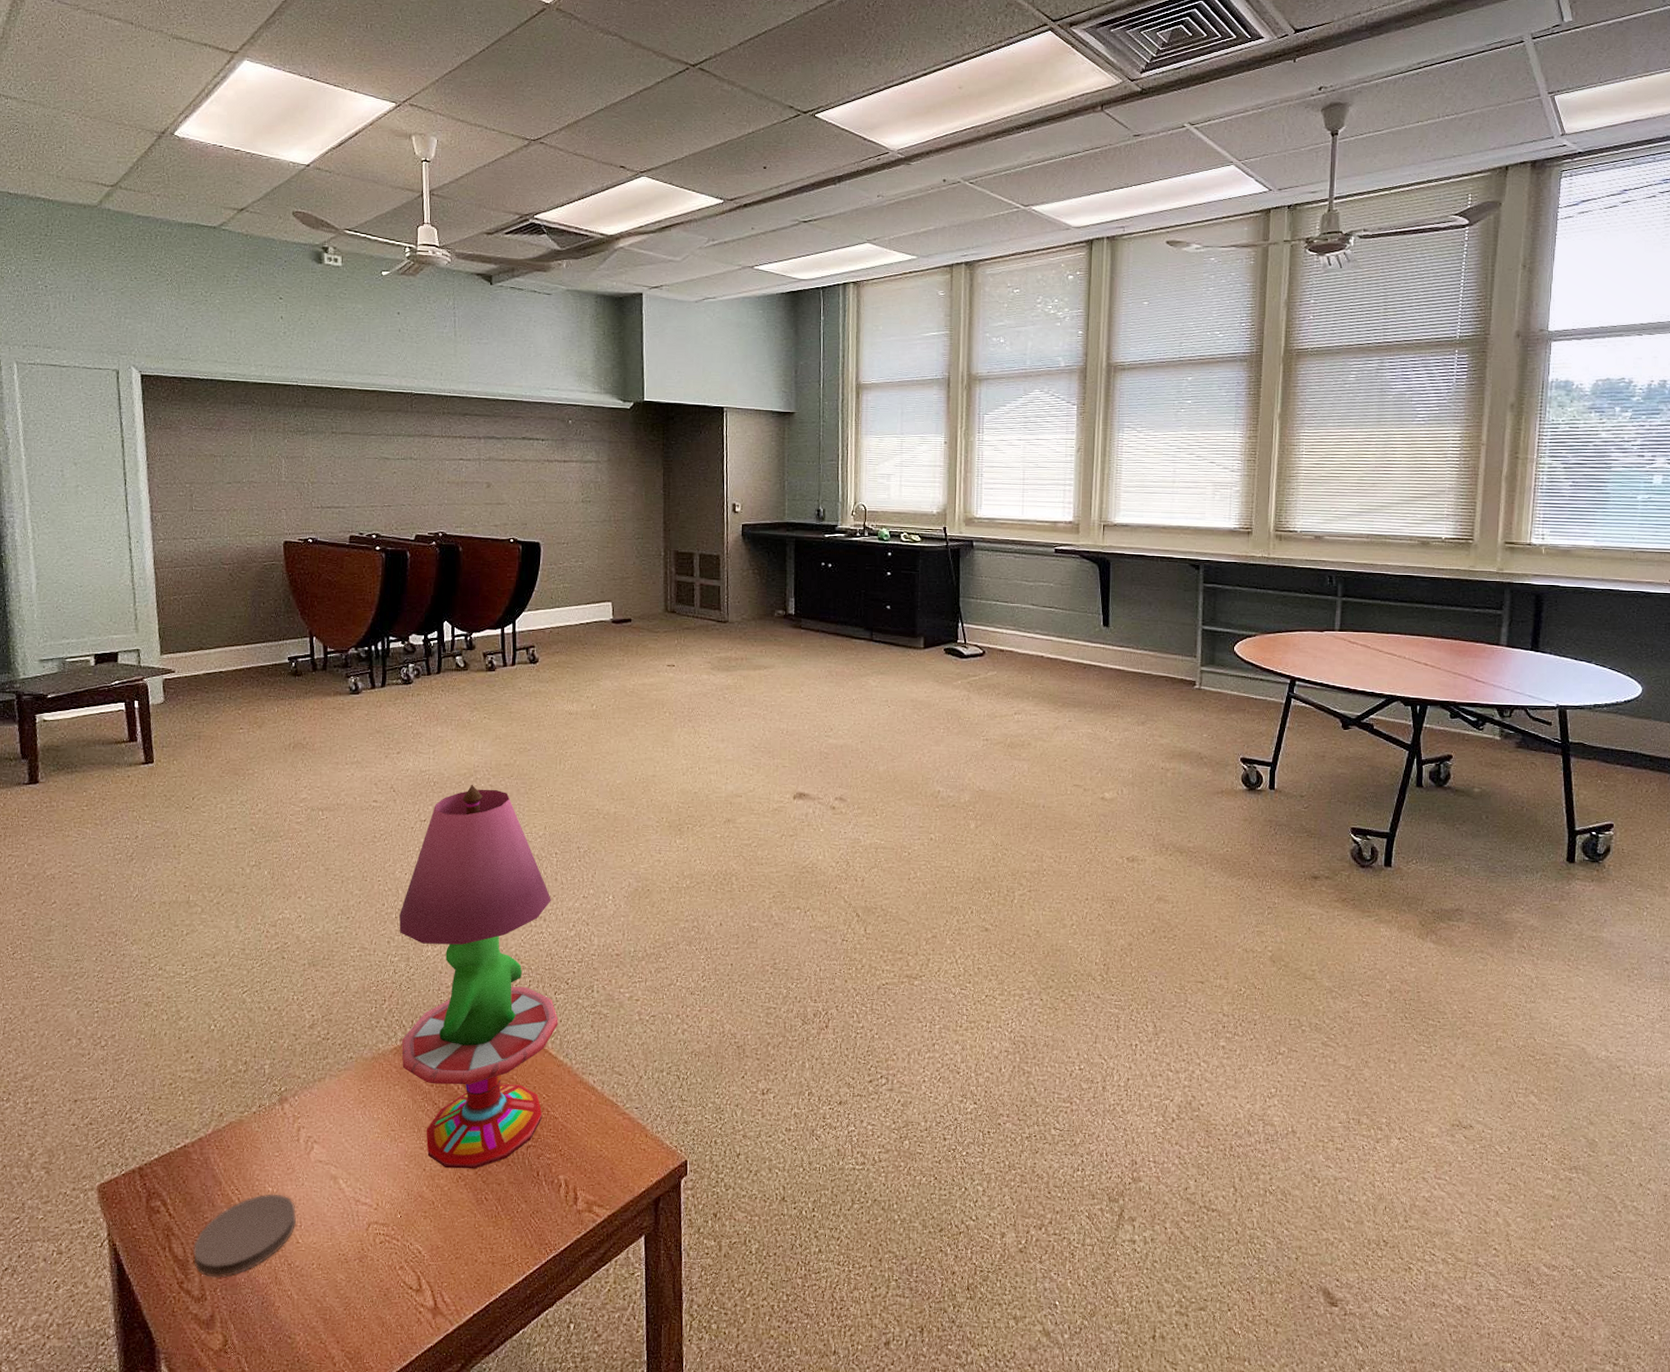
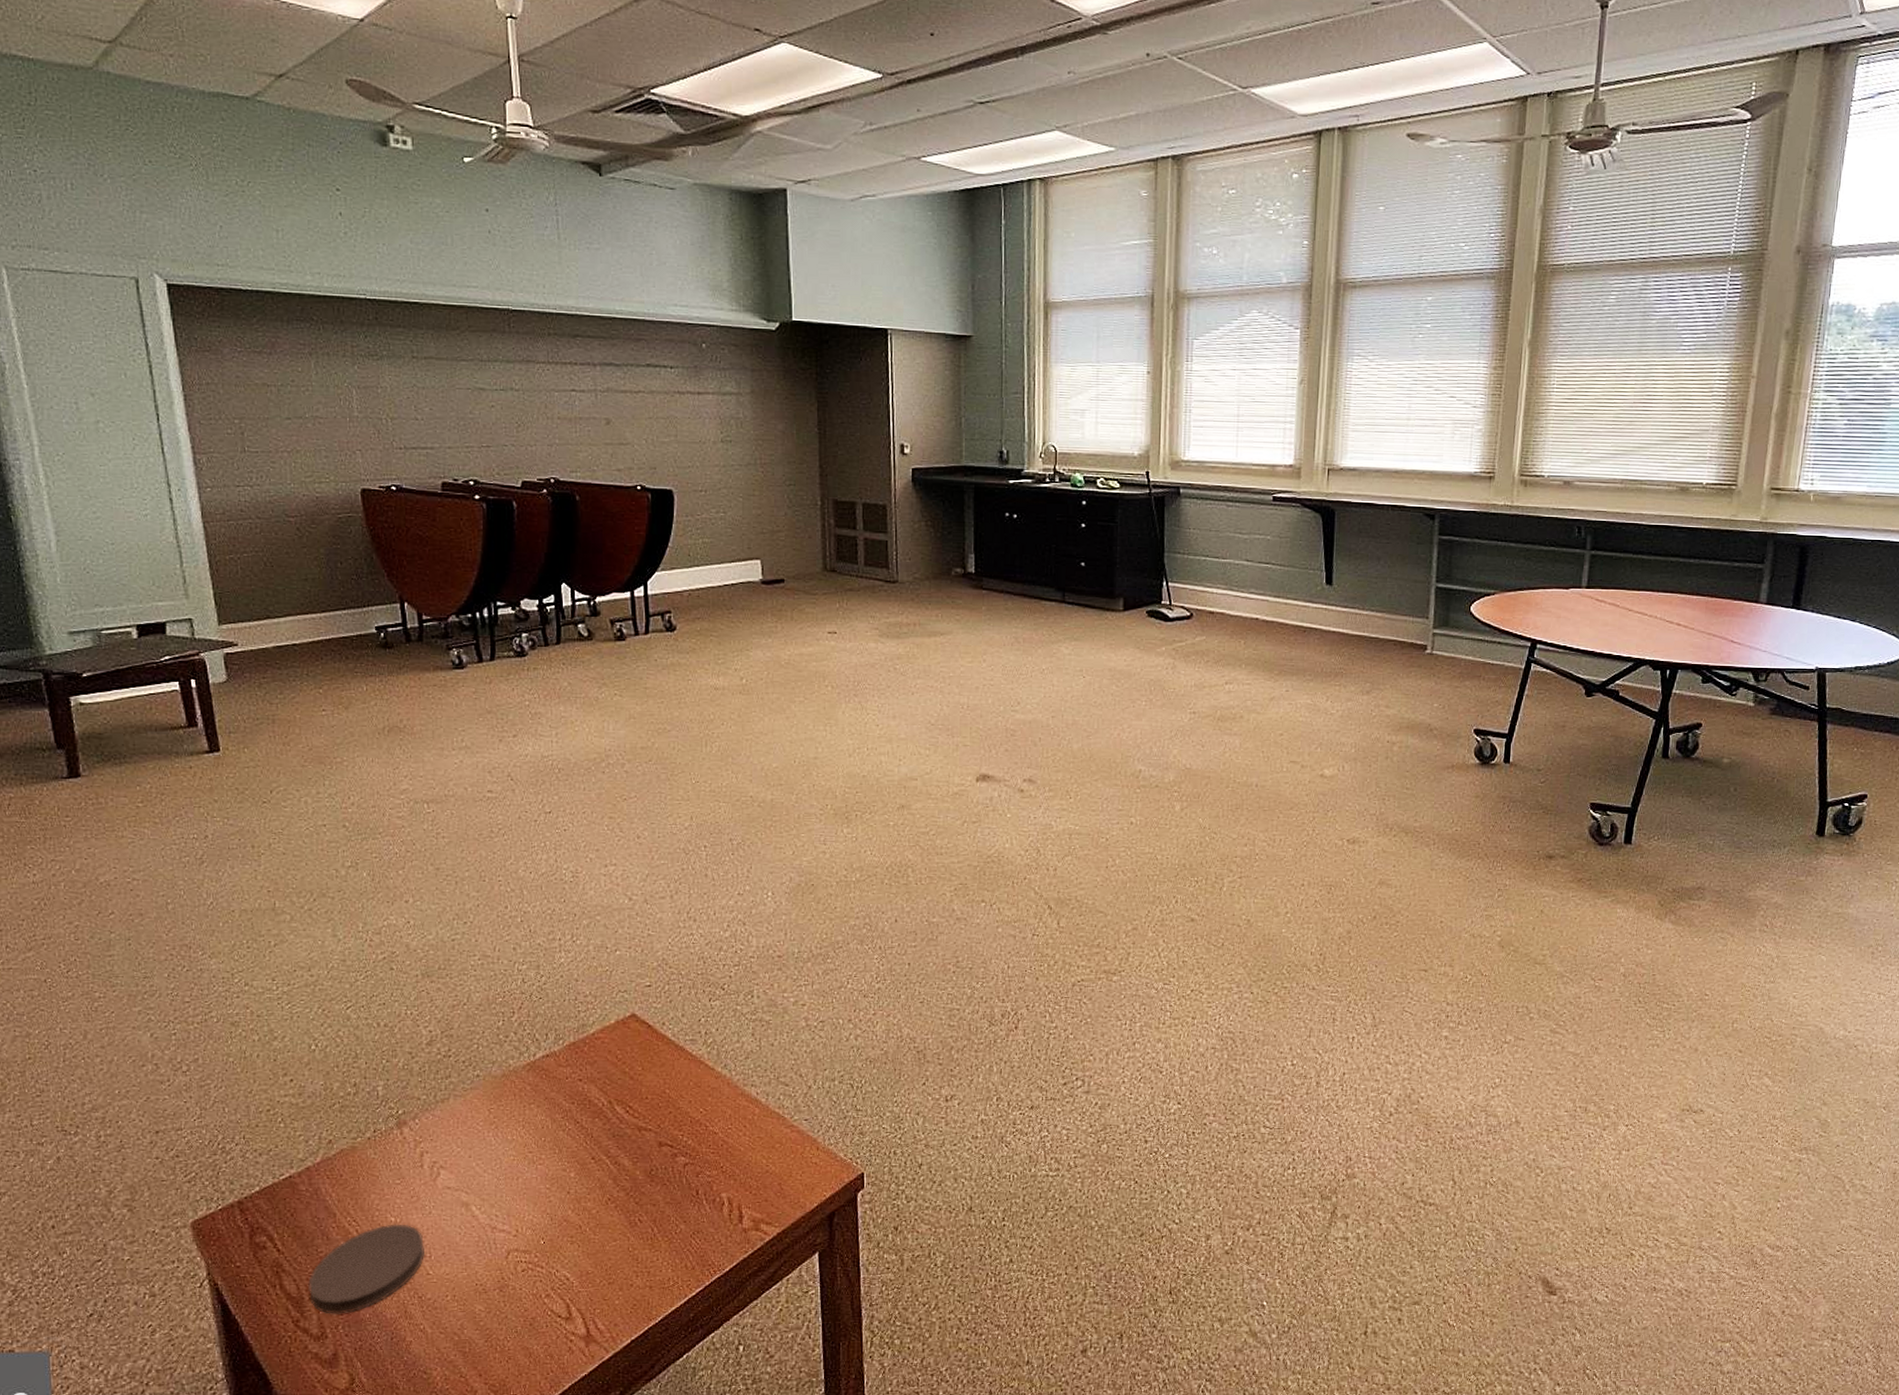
table lamp: present [399,784,558,1169] -> none [526,770,714,1190]

